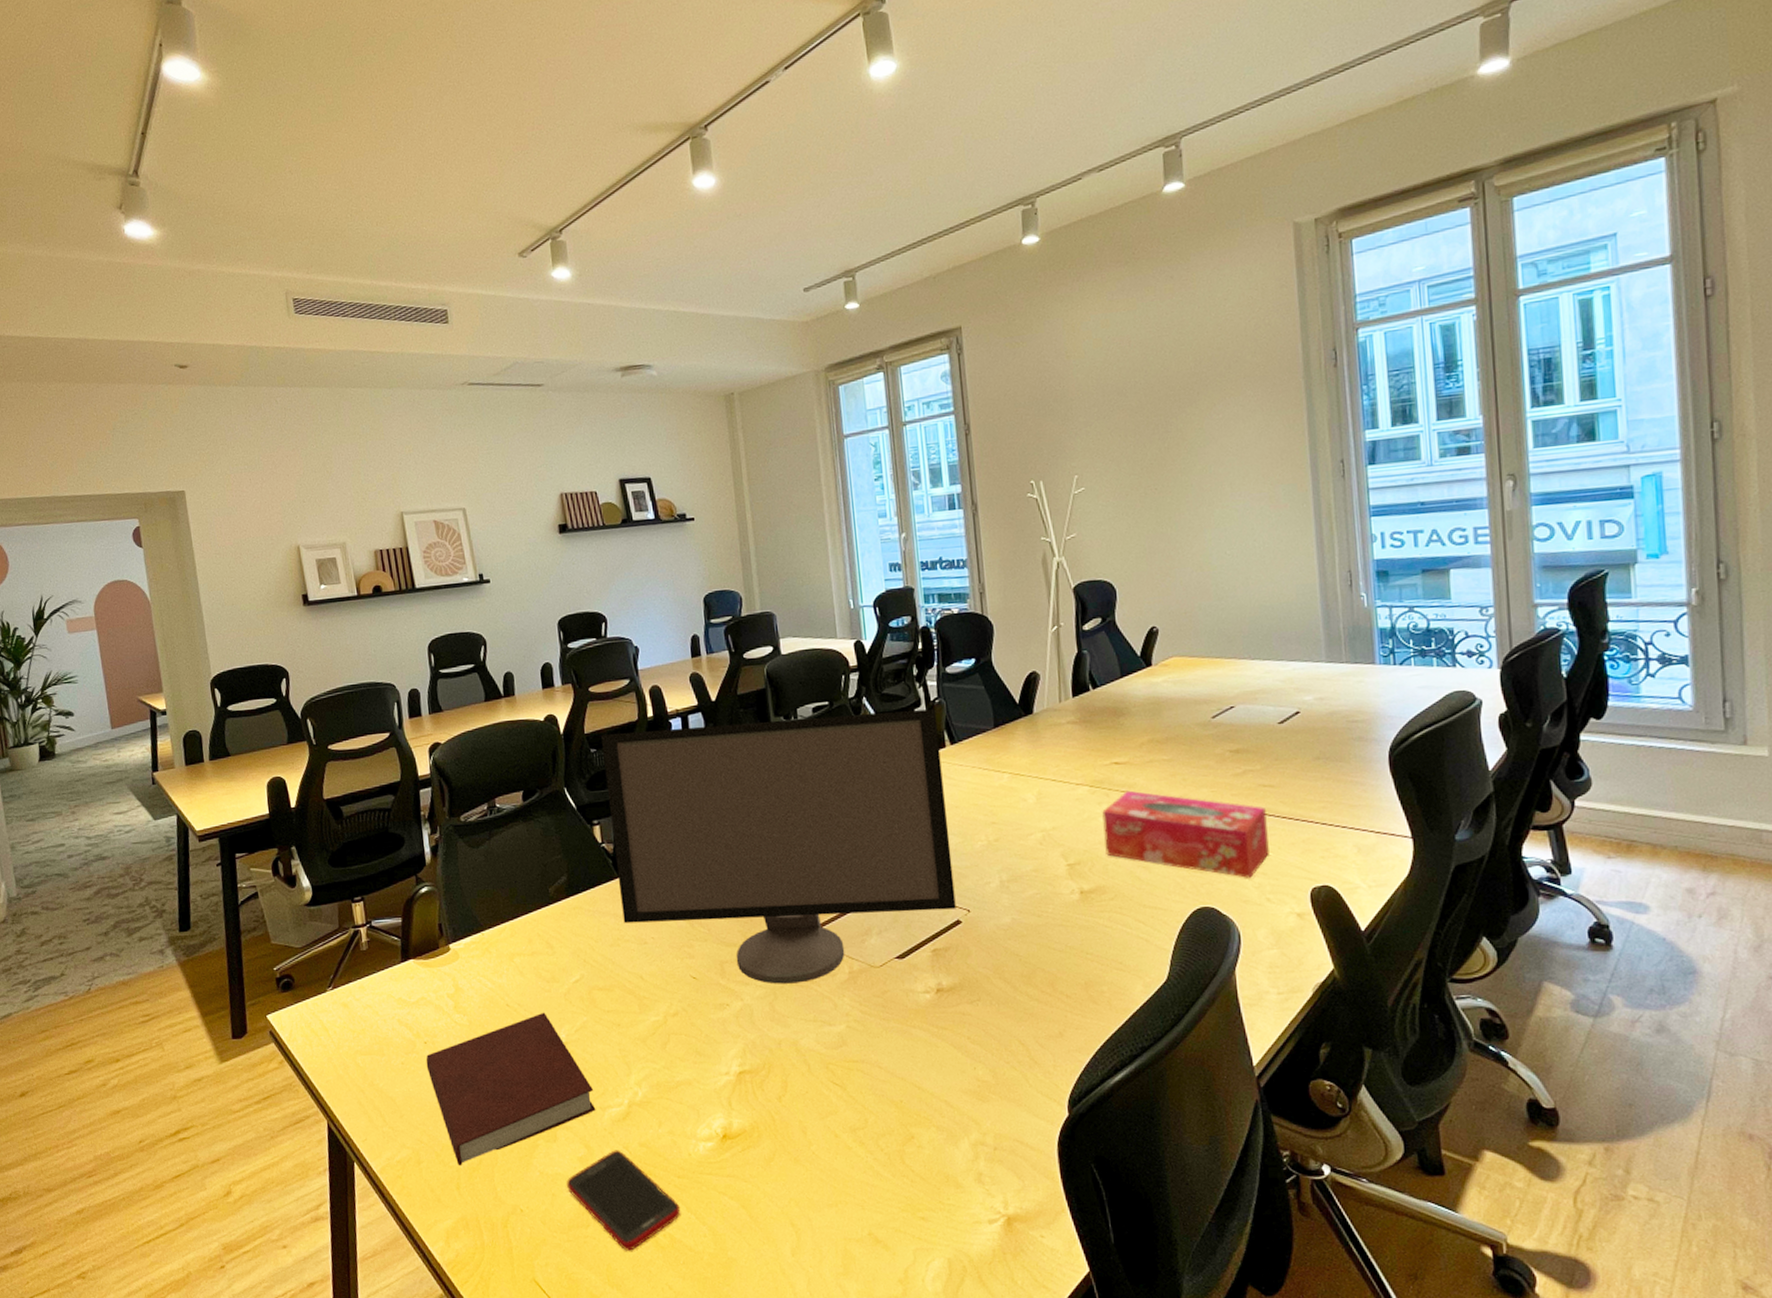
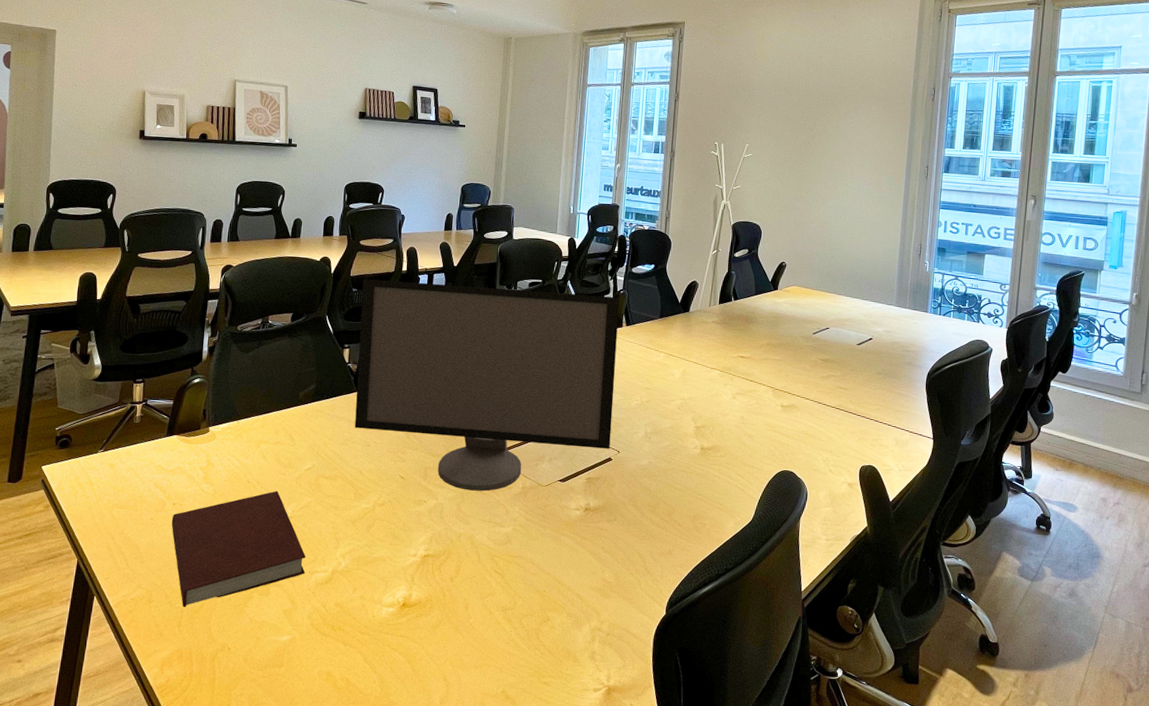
cell phone: present [567,1150,681,1251] -> none [270,607,359,689]
tissue box: present [1102,790,1269,878] -> none [724,378,839,453]

